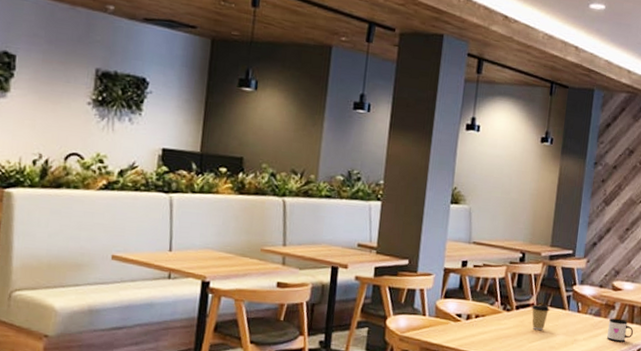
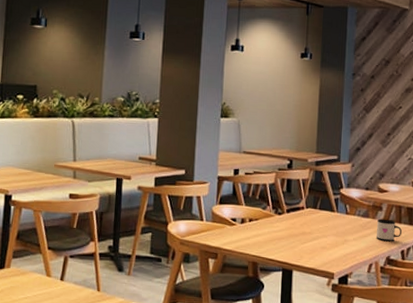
coffee cup: present [531,303,550,330] -> none [301,207,319,232]

